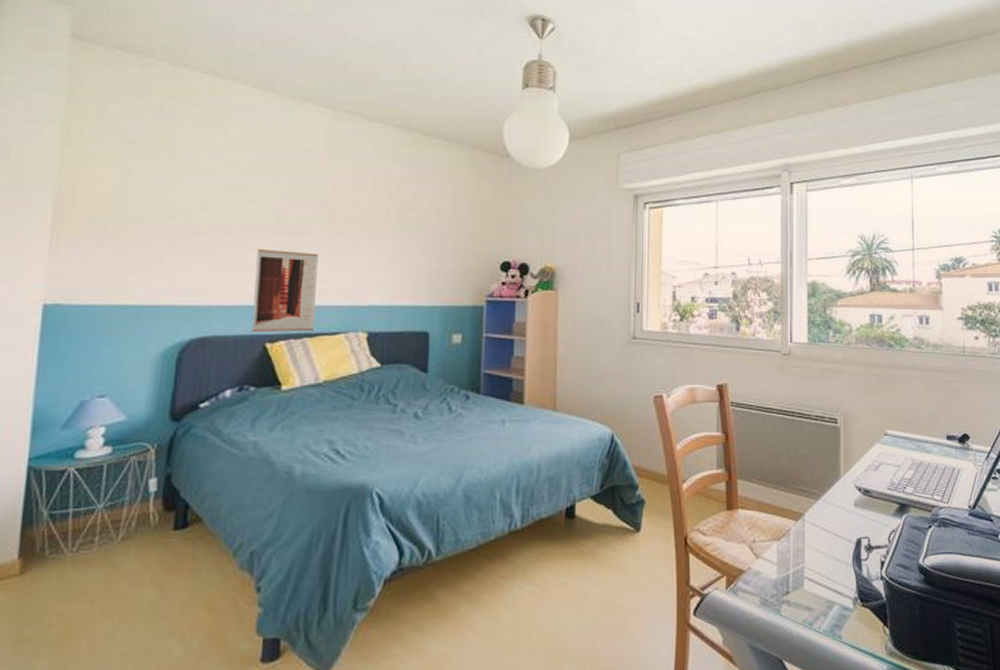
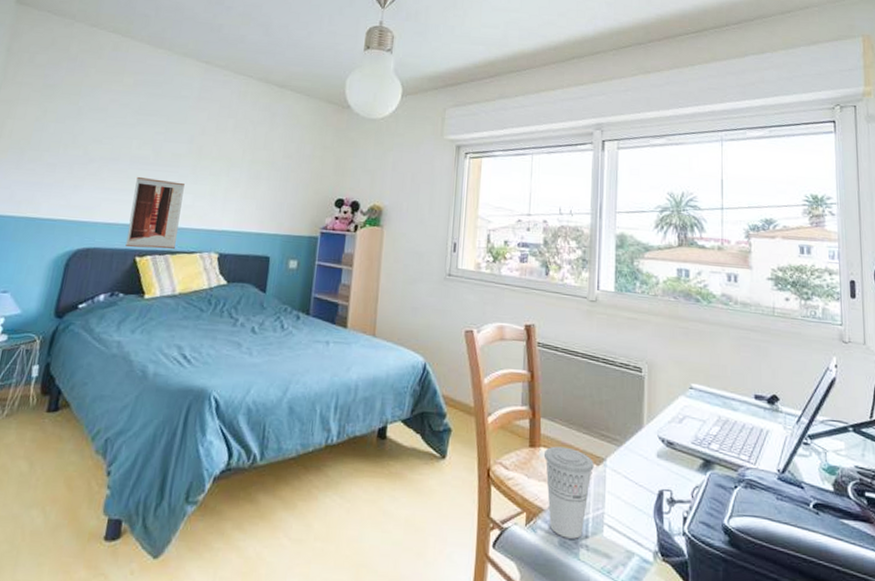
cup: none [741,506,793,597] -> present [543,446,594,539]

